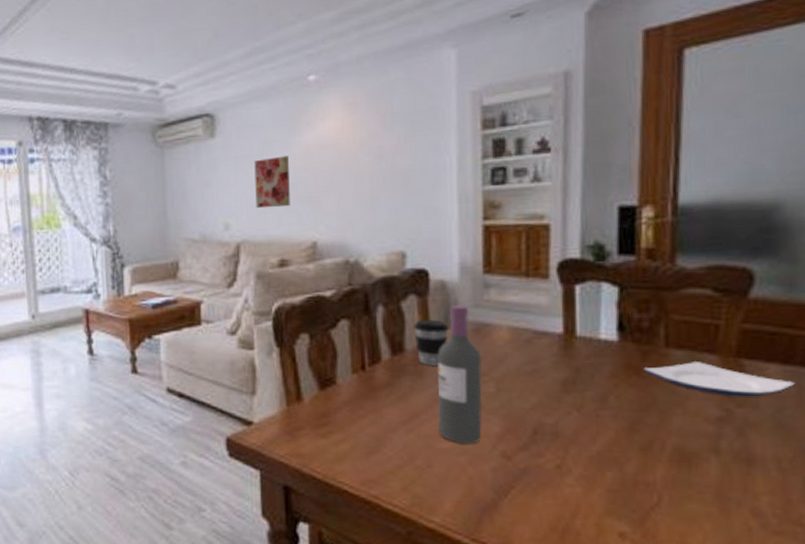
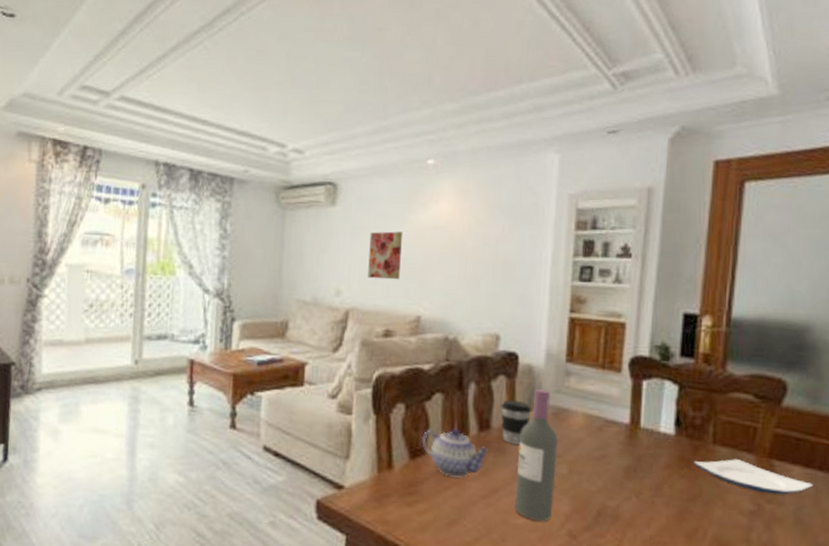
teapot: none [330,354,405,404] -> present [421,428,489,478]

